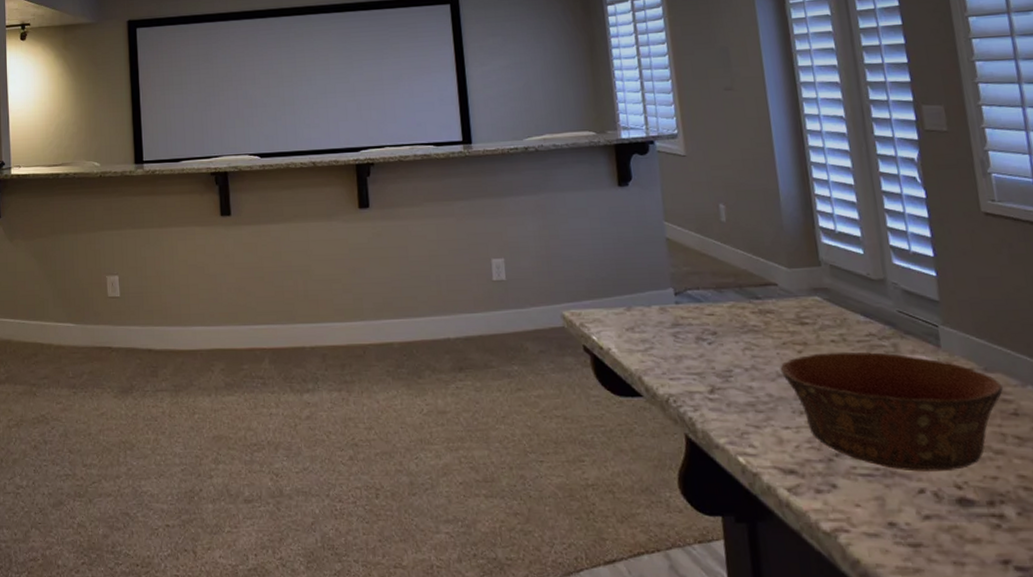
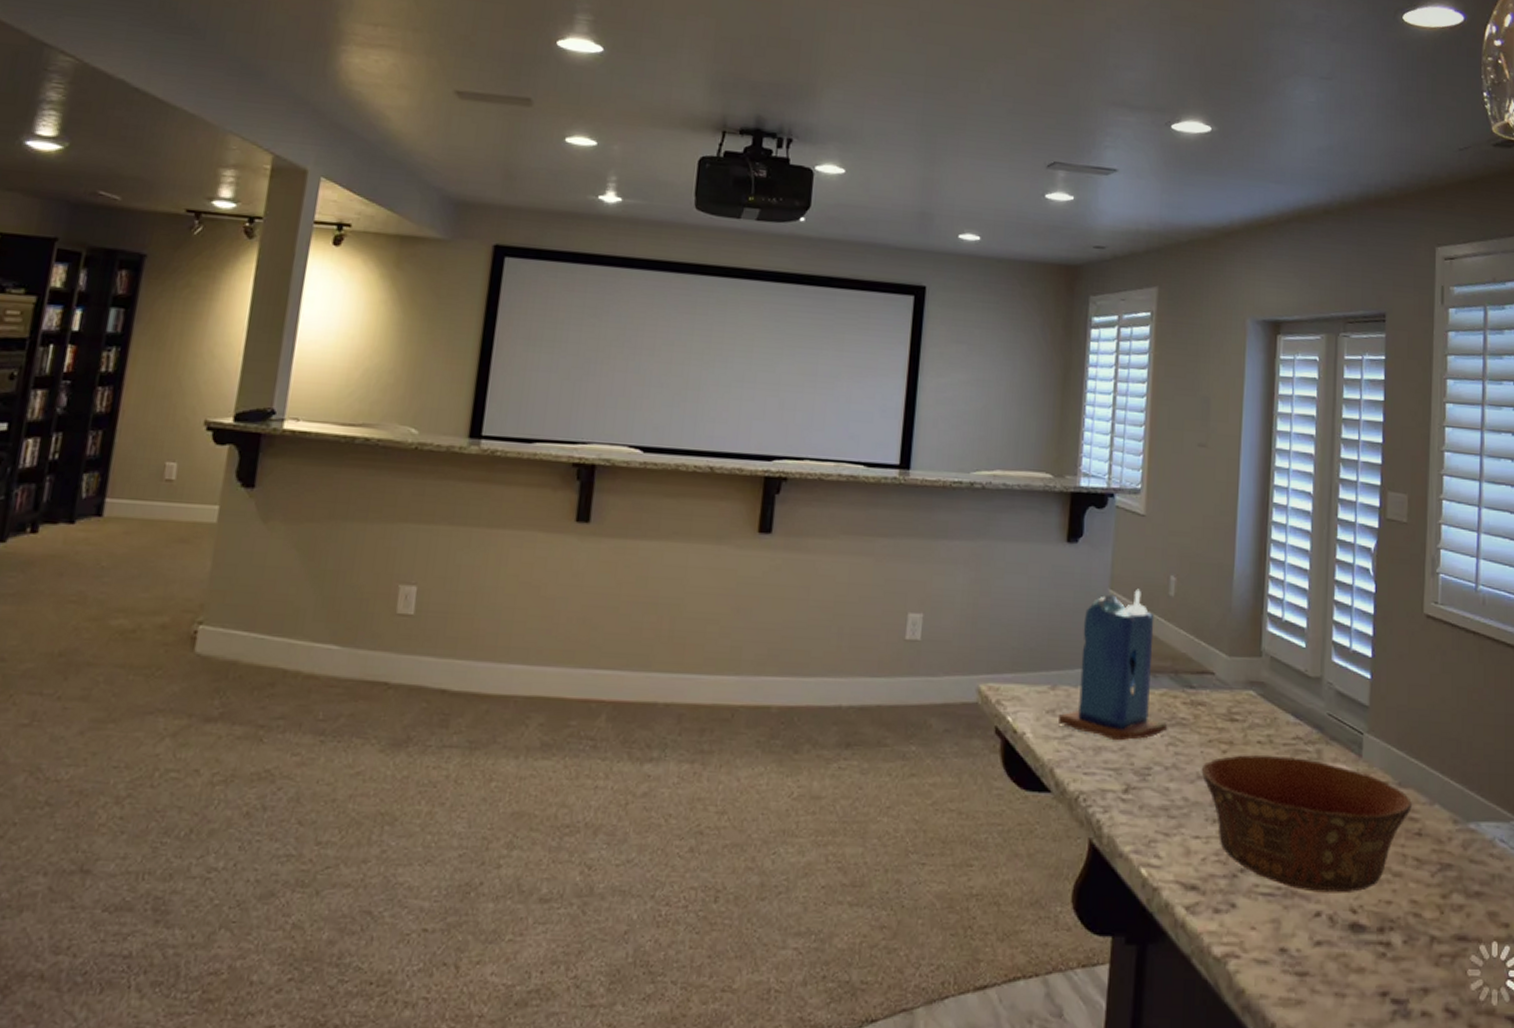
candle: none [638,218,742,350] -> present [1059,588,1168,741]

